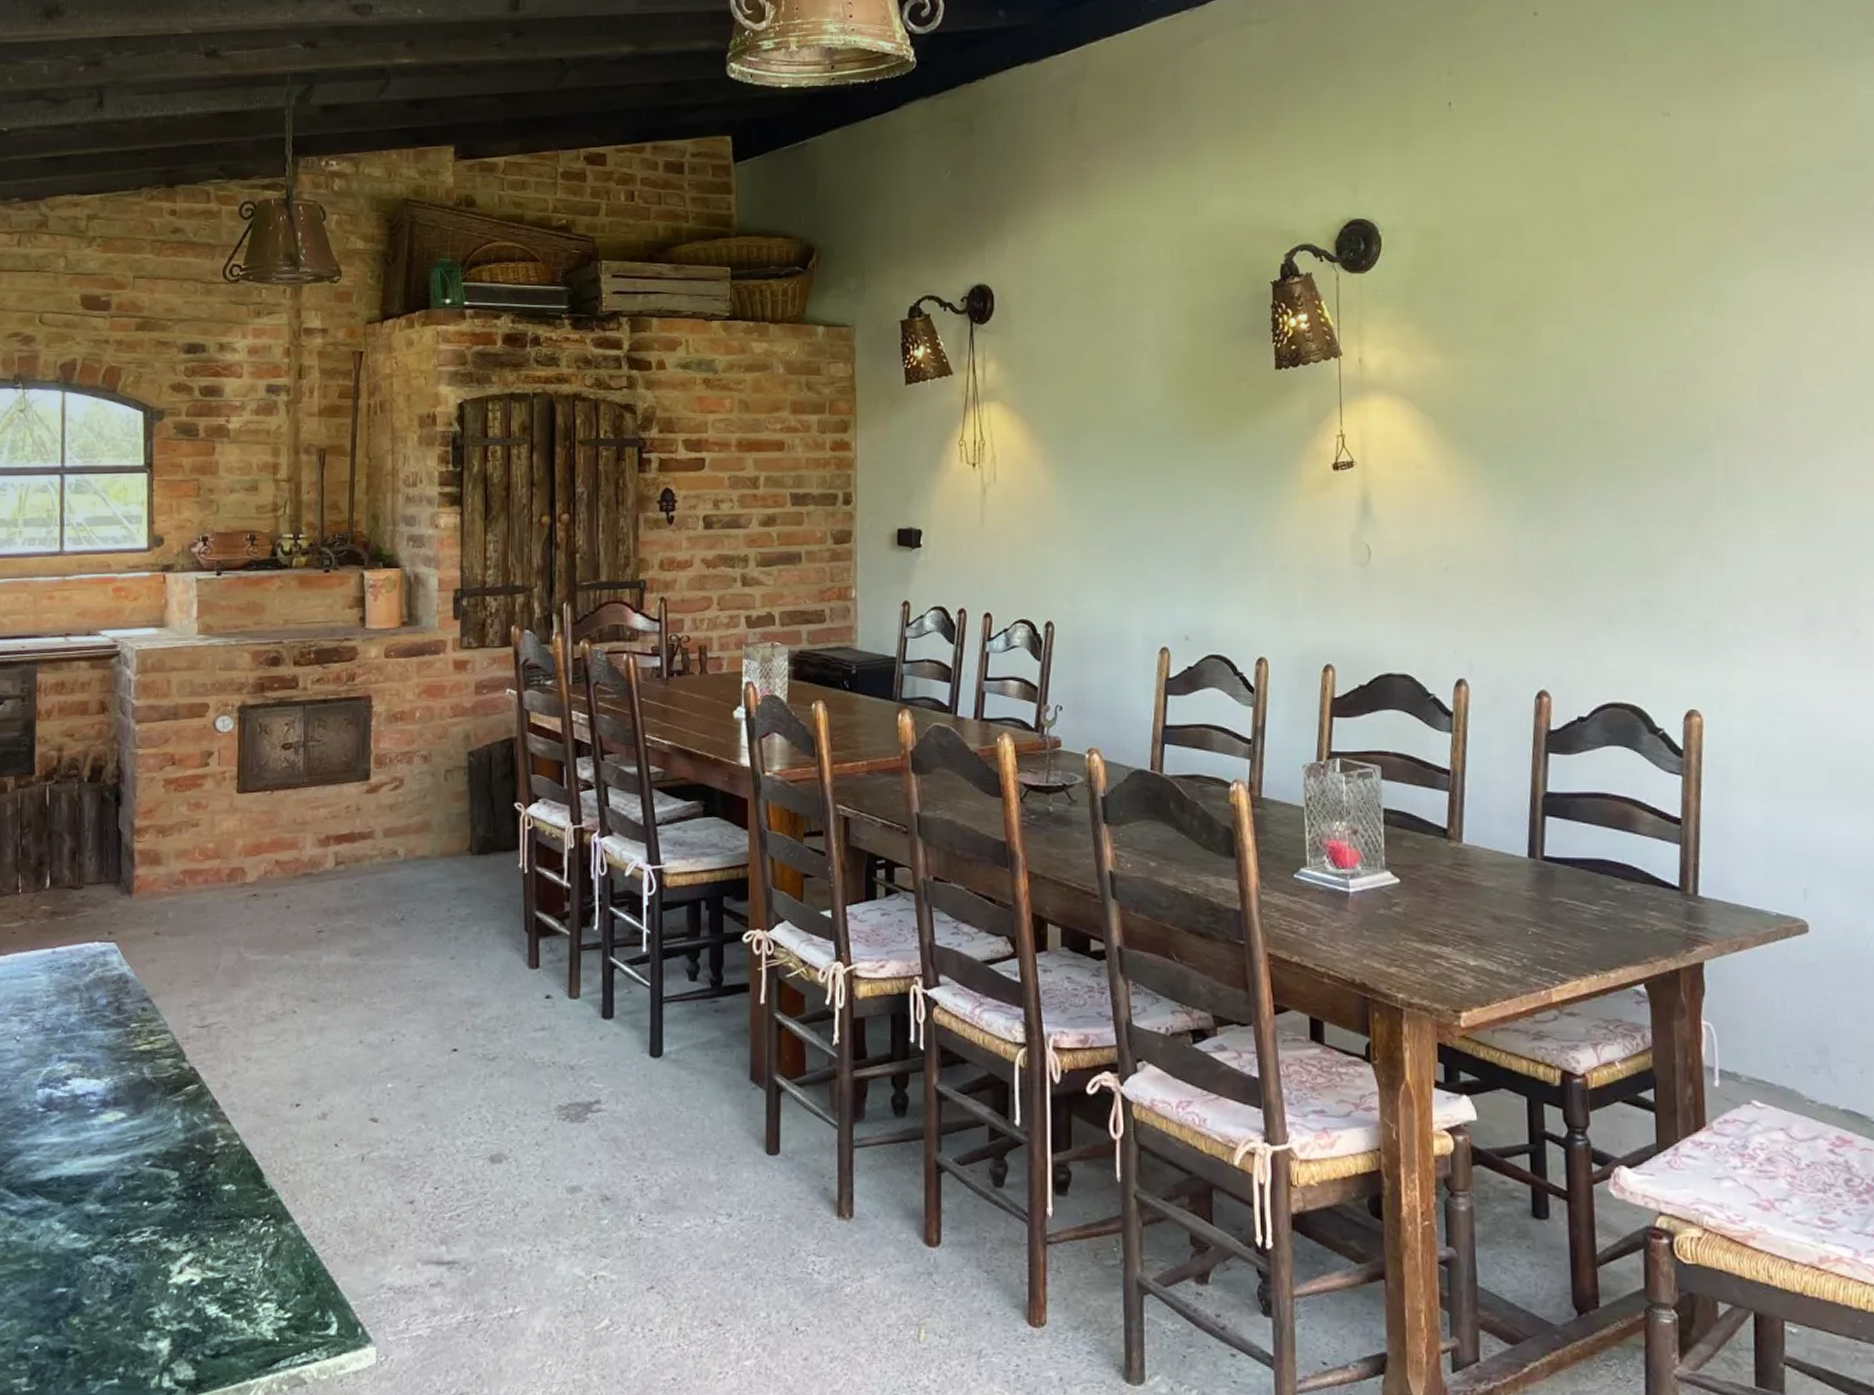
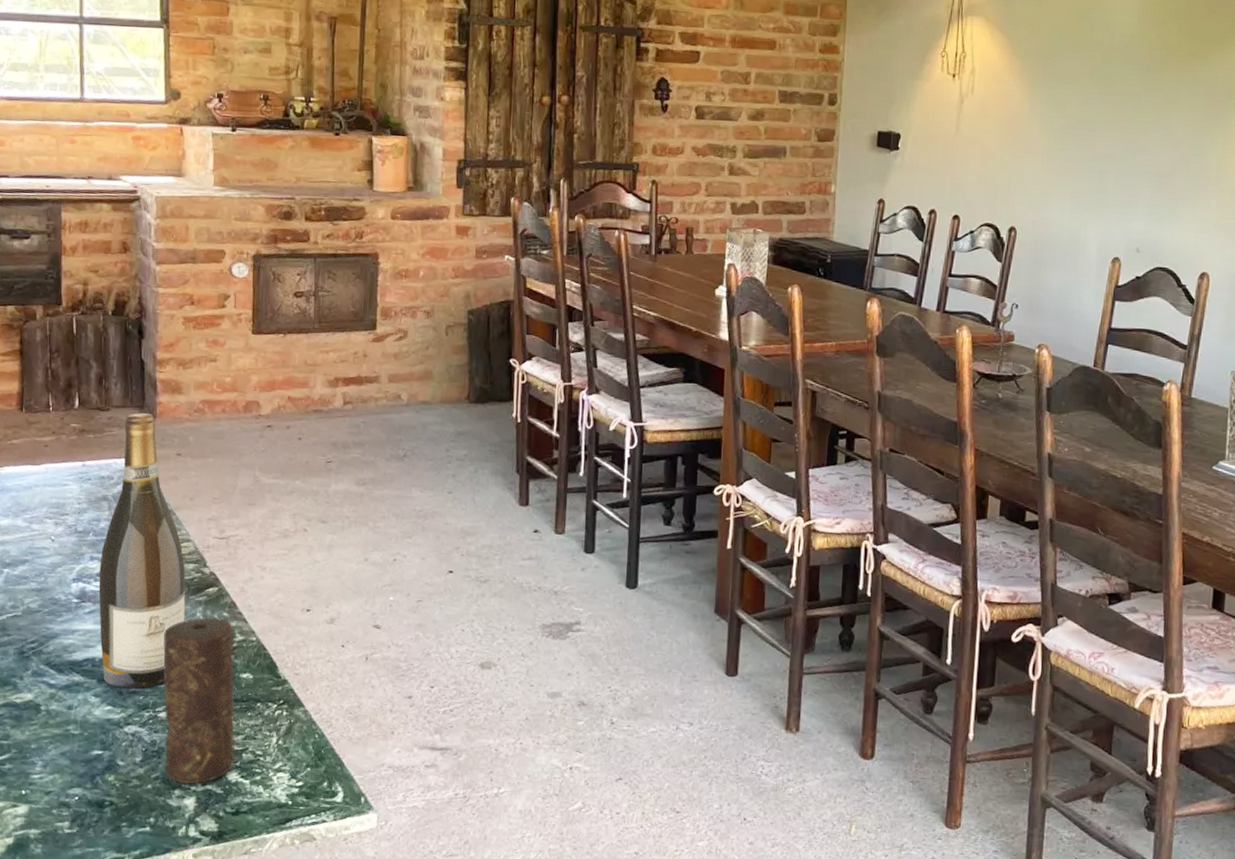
wine bottle: none [66,889,163,1211] -> present [98,413,186,689]
candle: none [136,1120,216,1323] -> present [163,617,235,784]

